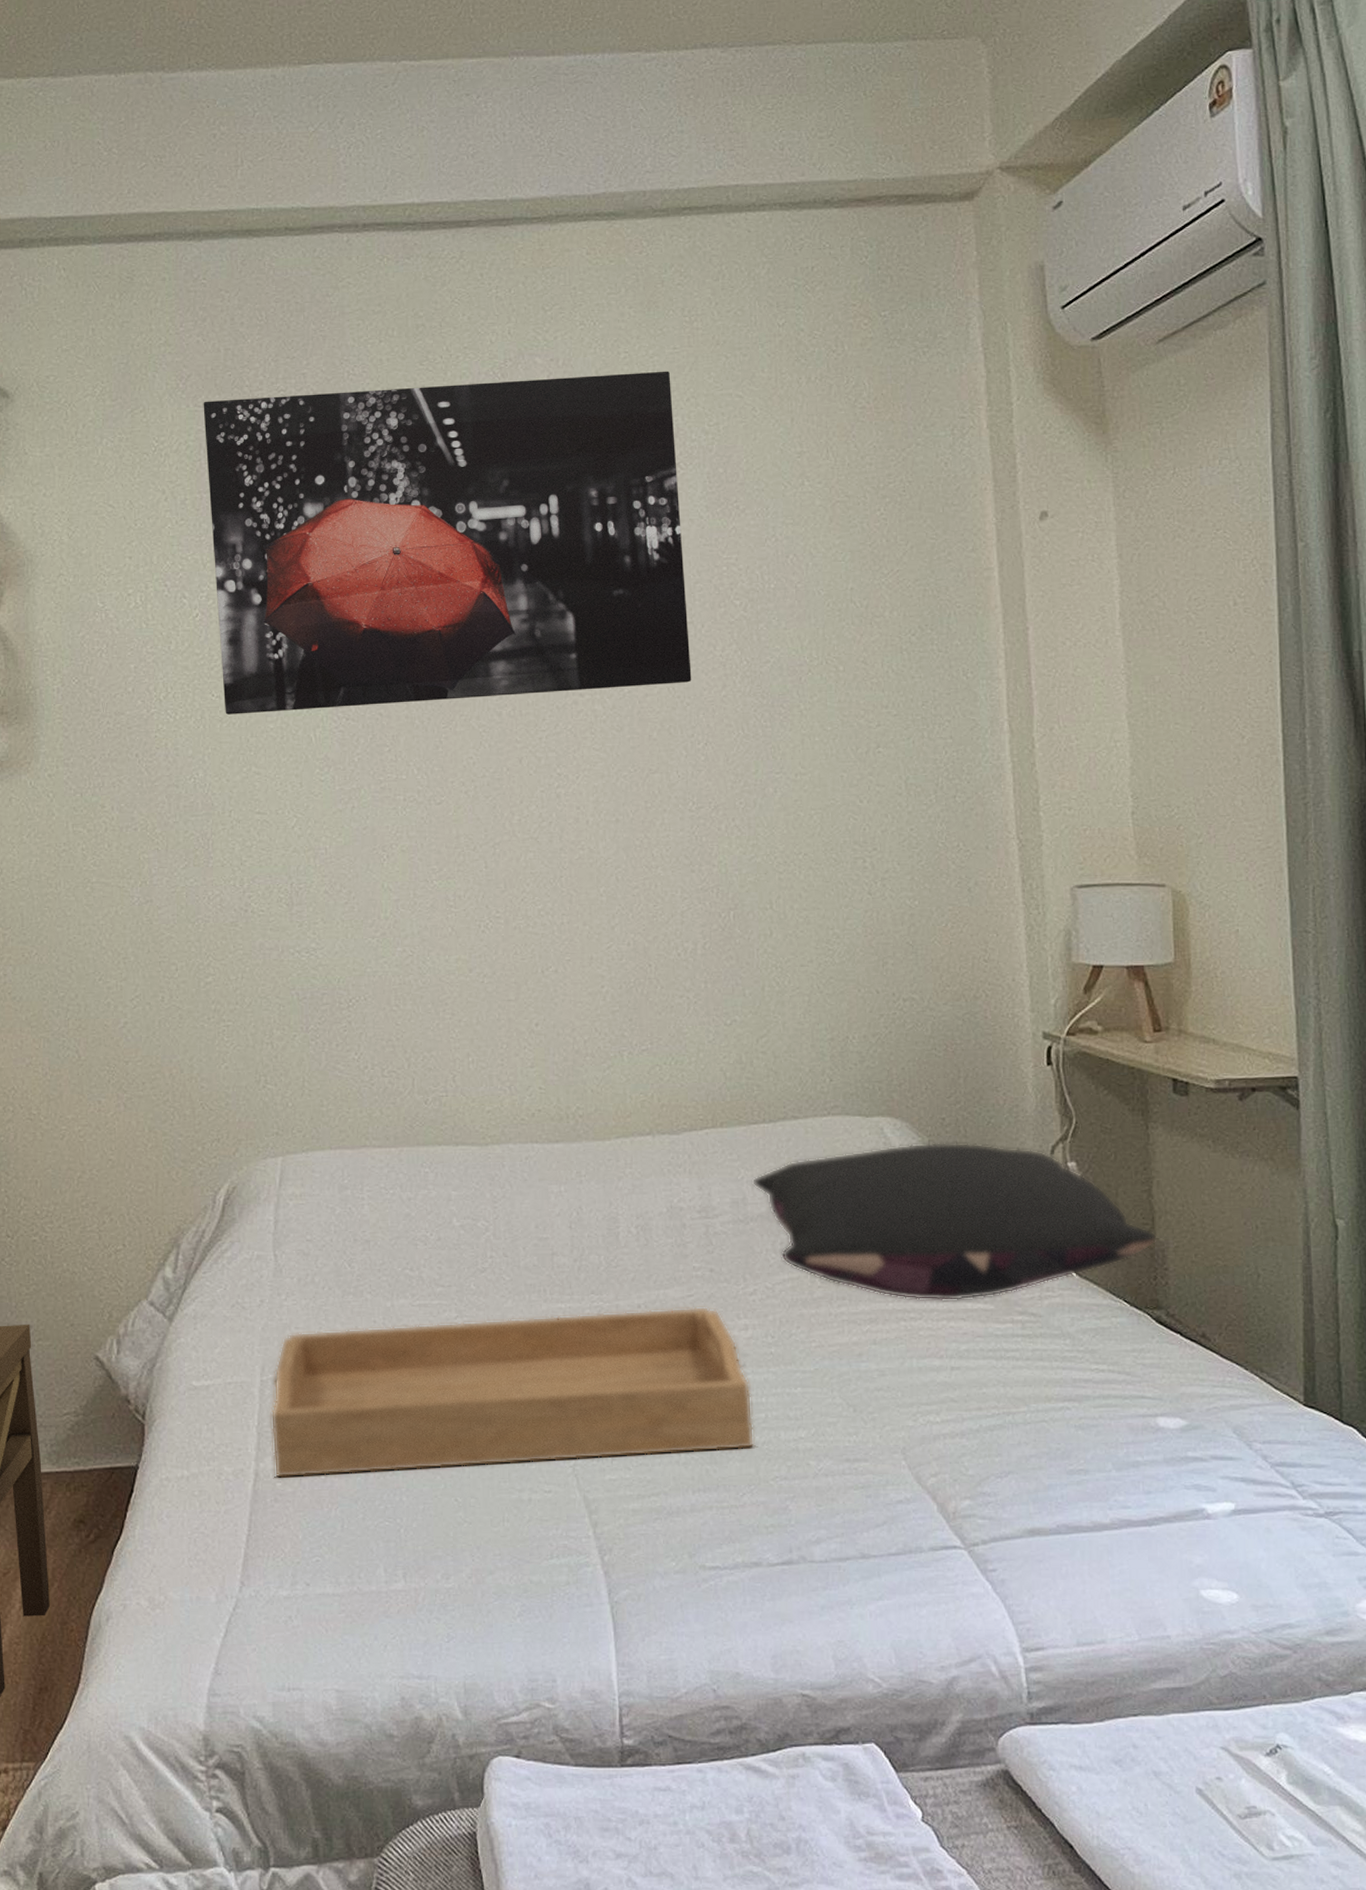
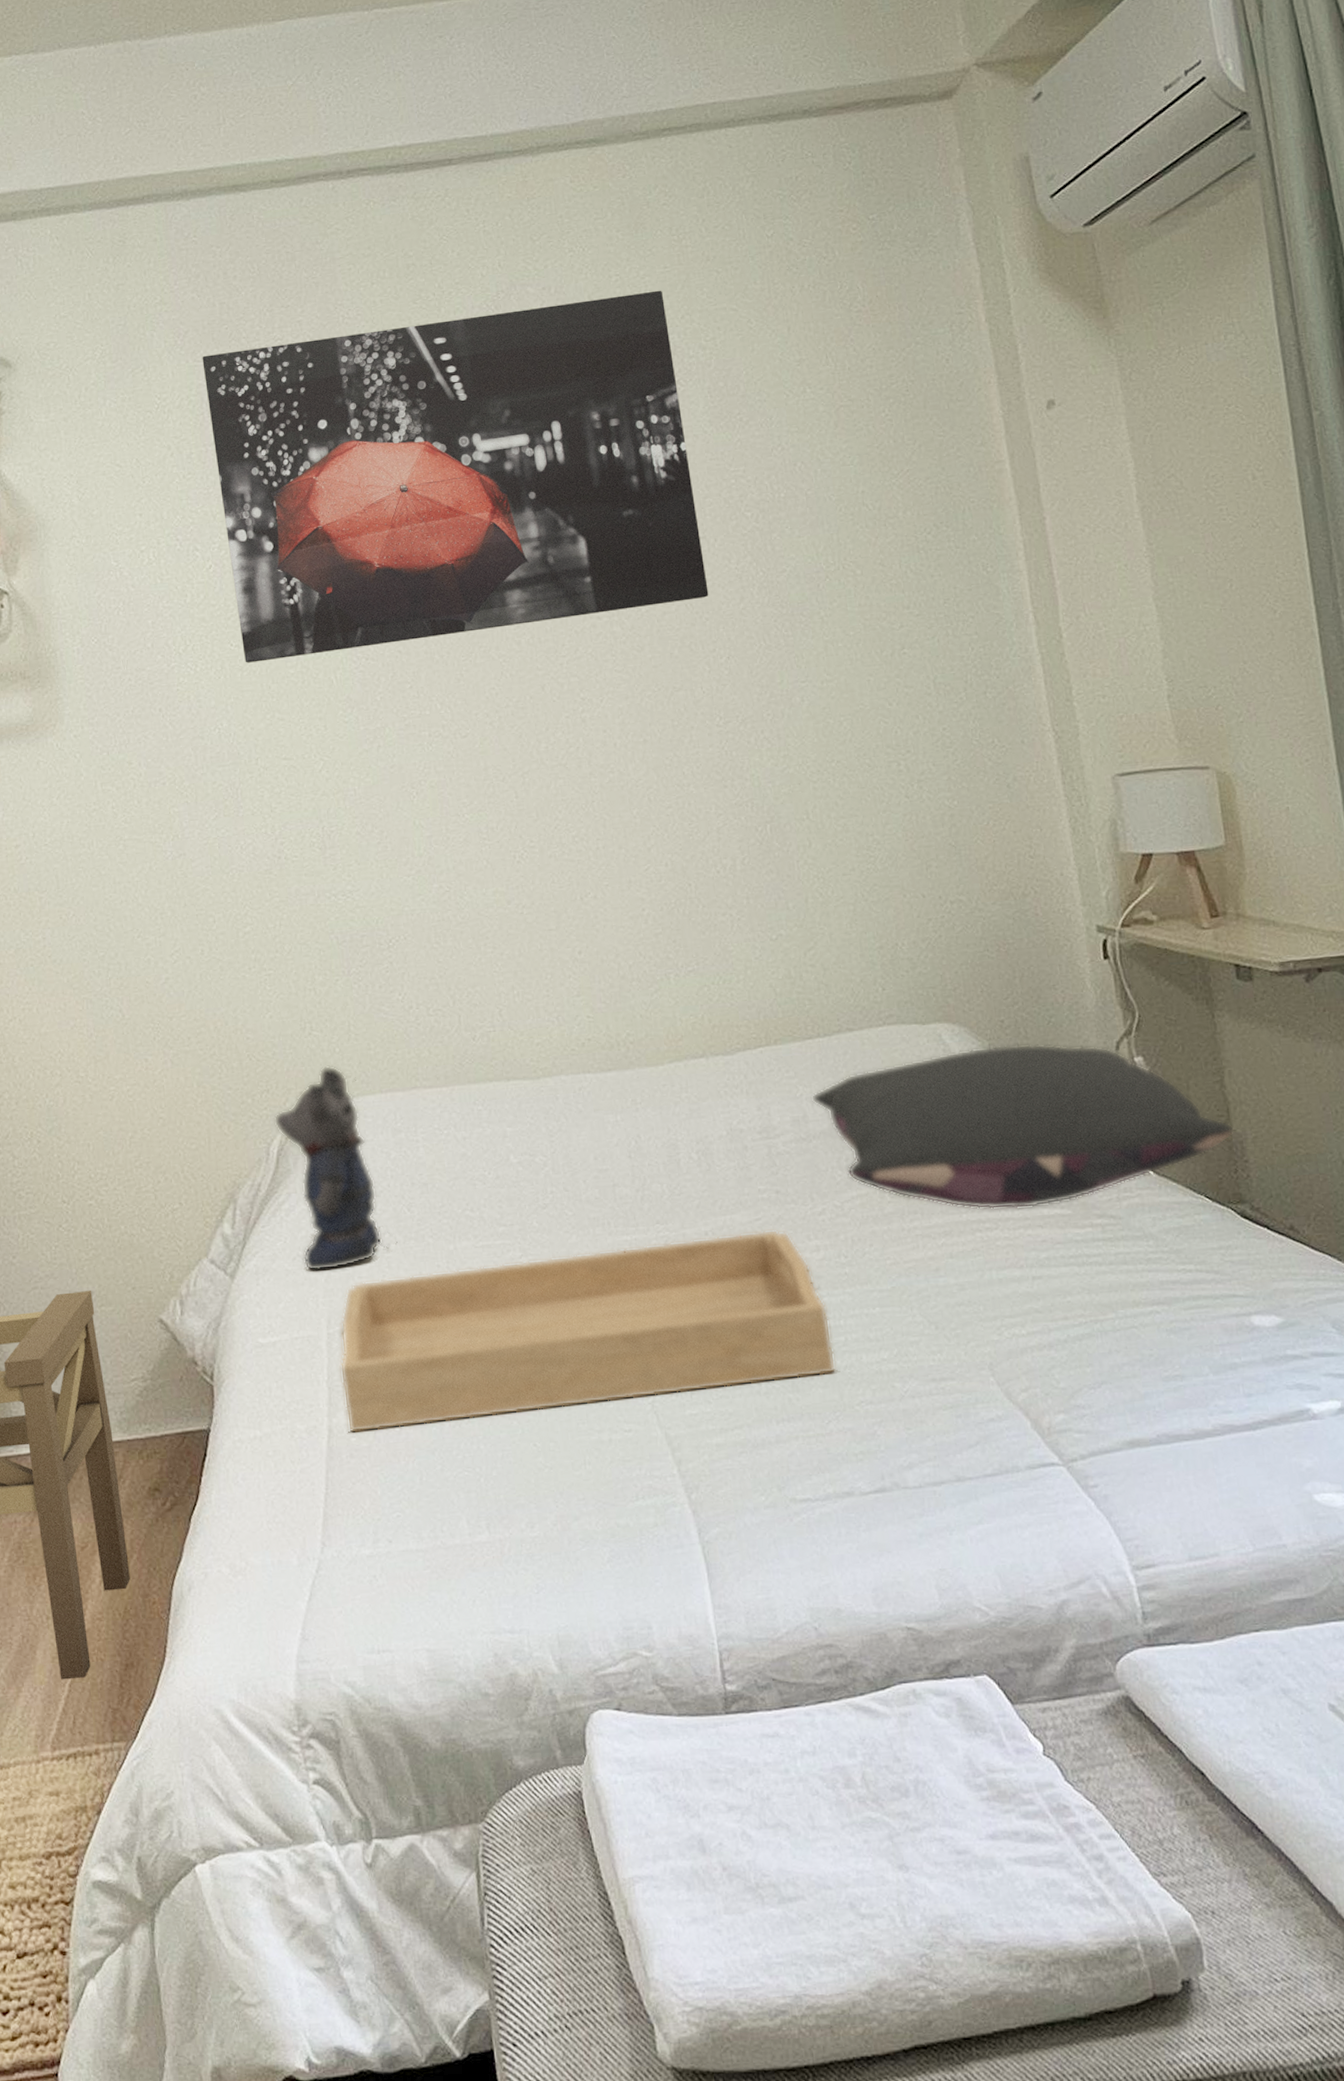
bear: none [222,1119,336,1319] -> present [273,1065,398,1272]

